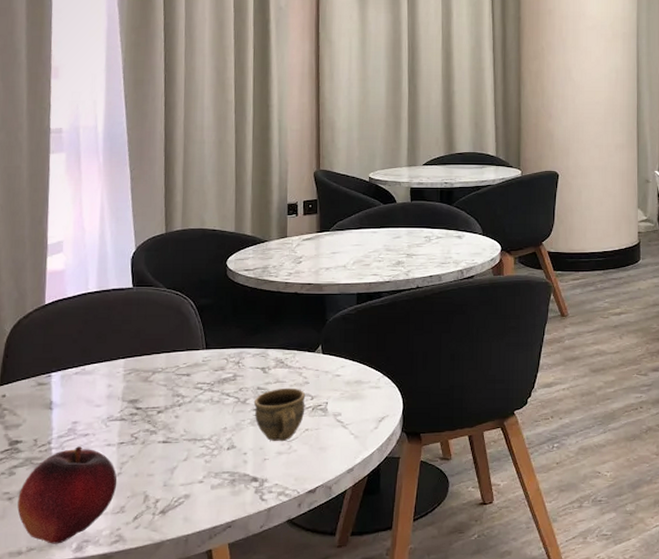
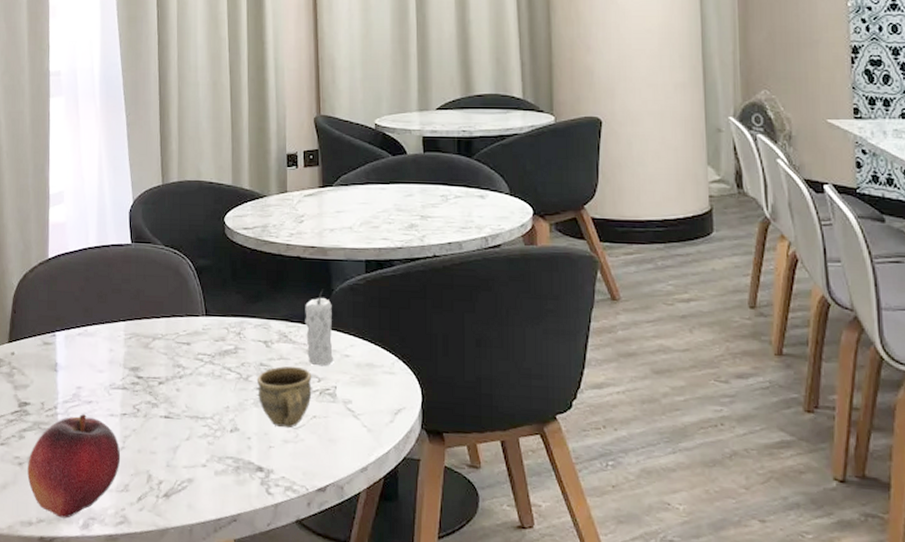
candle: none [300,321,326,386] -> present [305,290,334,367]

